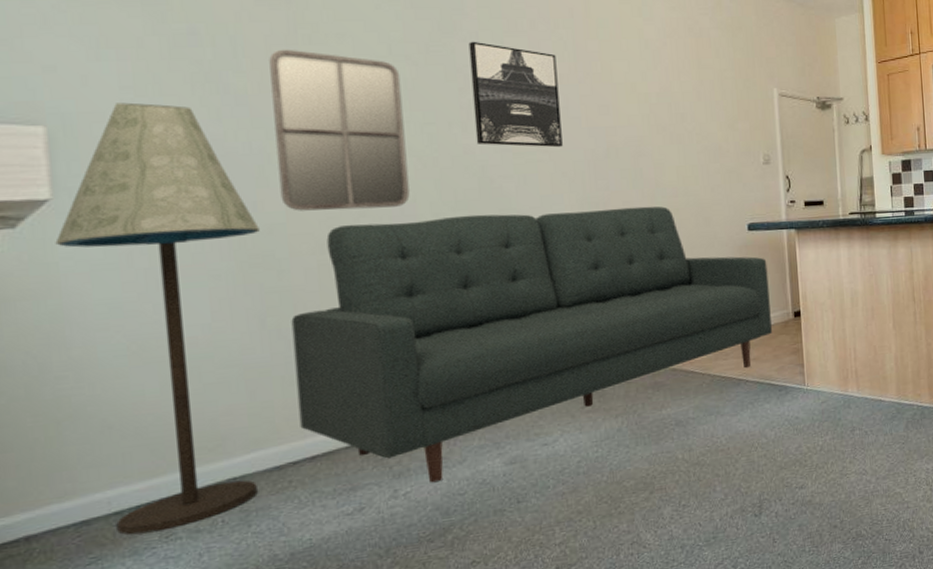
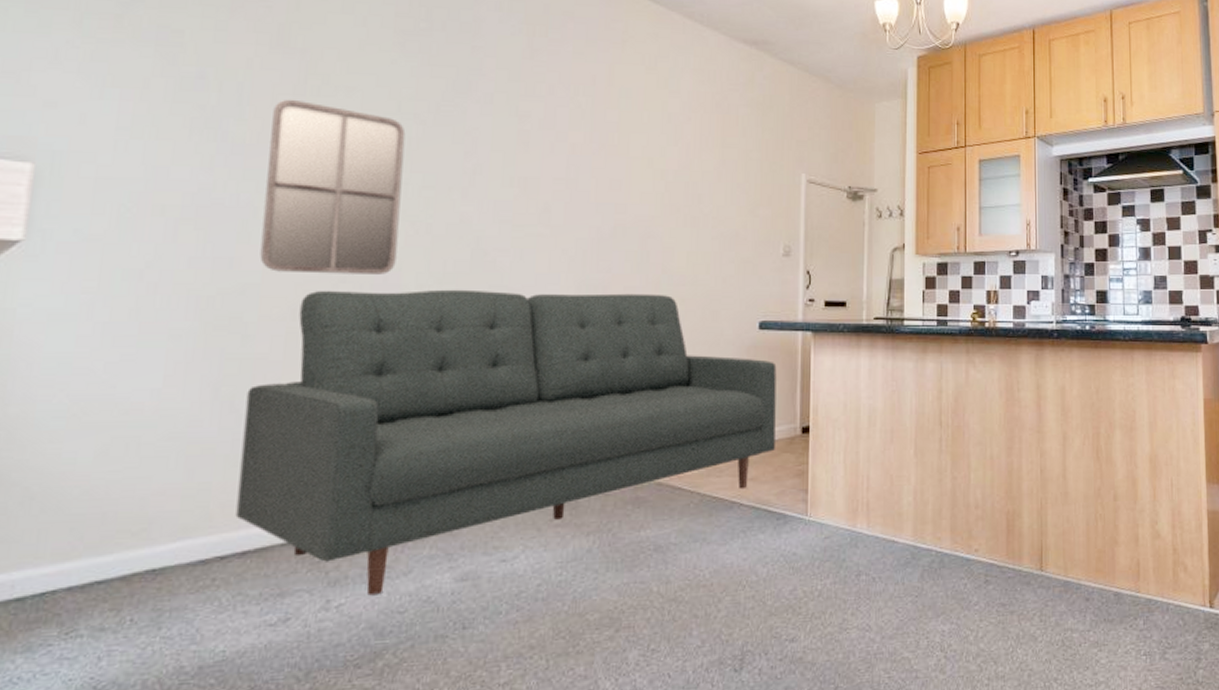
floor lamp: present [55,102,260,535] -> none [14,144,232,627]
wall art: present [468,41,563,148] -> none [475,103,572,222]

